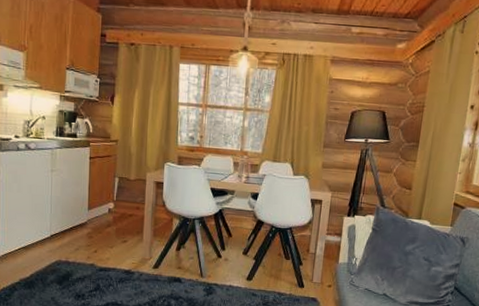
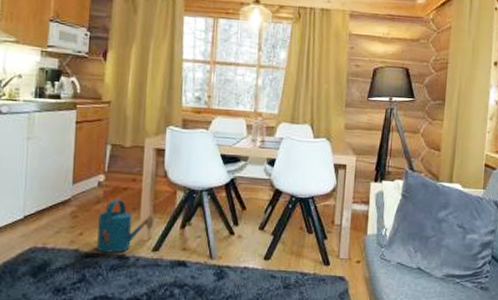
watering can: none [108,224,155,268] -> present [97,199,155,253]

